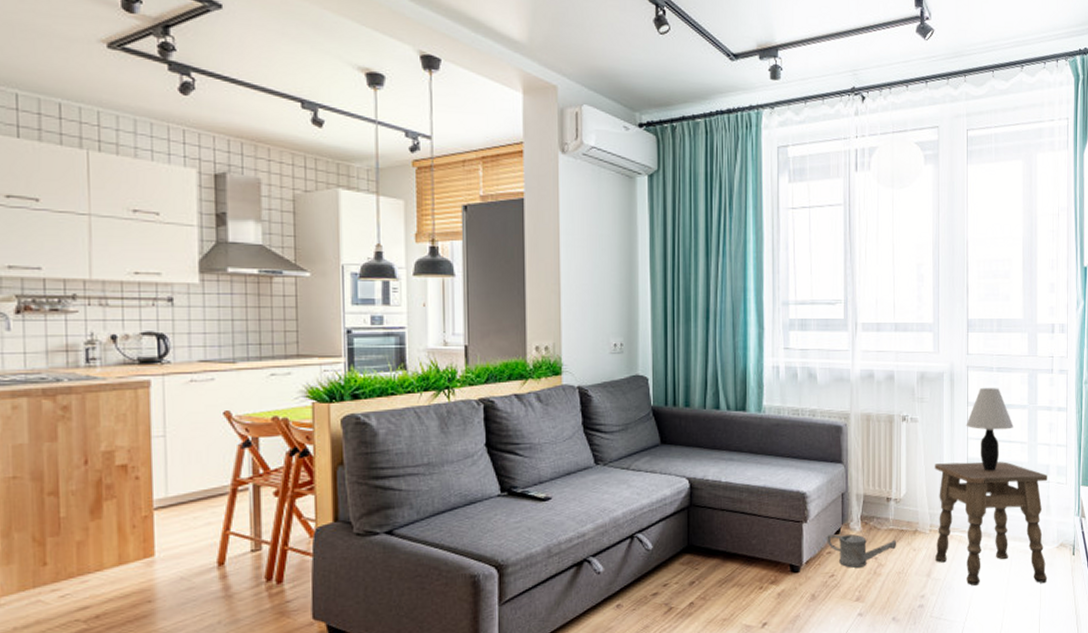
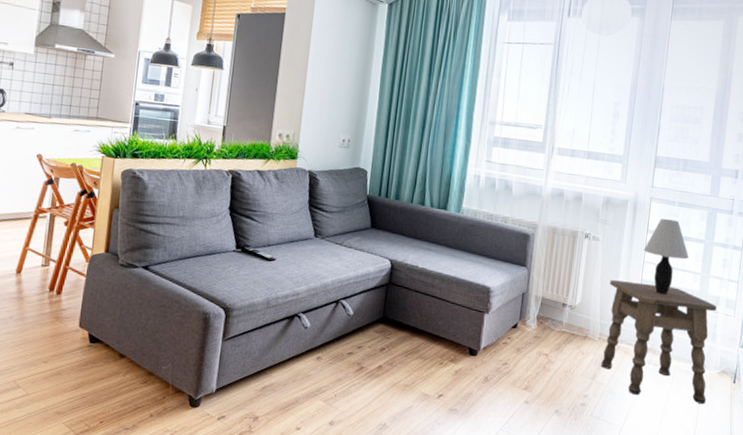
watering can: present [827,533,897,568] -> none [504,327,568,361]

